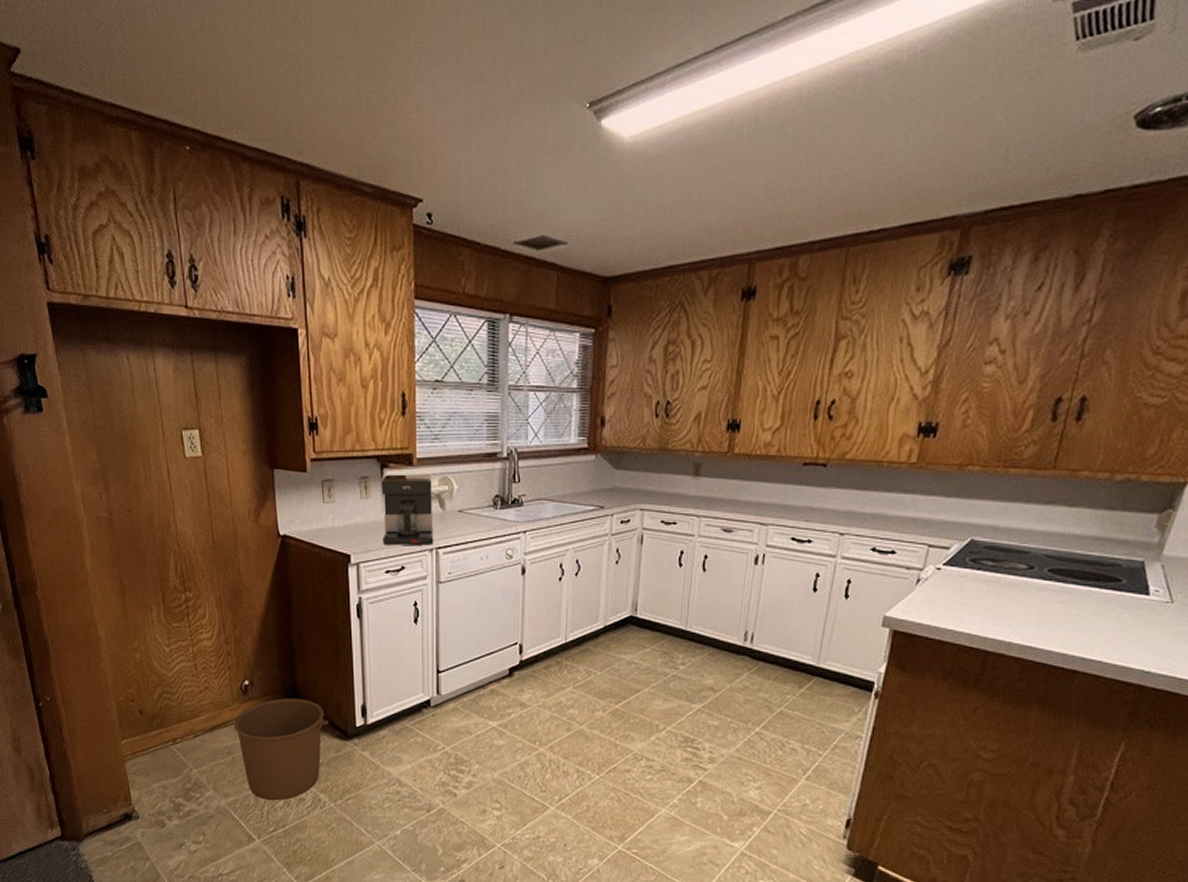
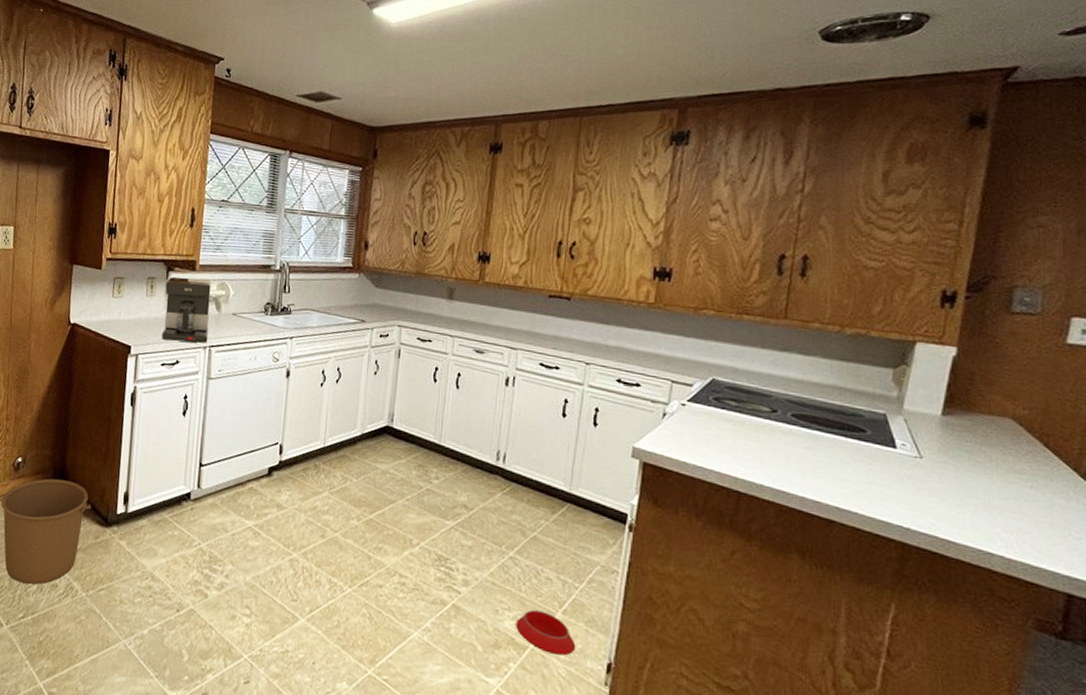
pet bowl: none [761,779,818,816] -> present [516,610,576,656]

